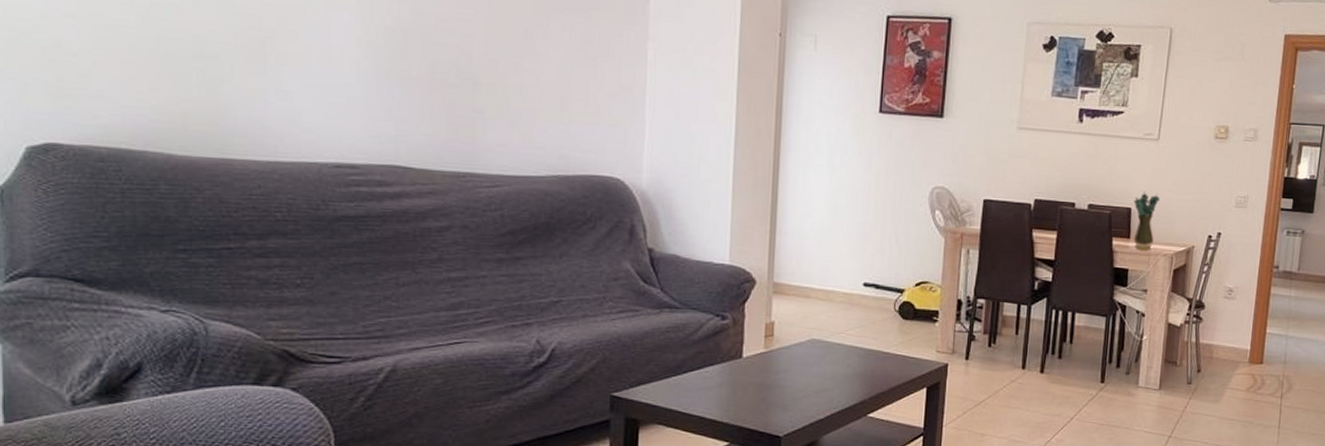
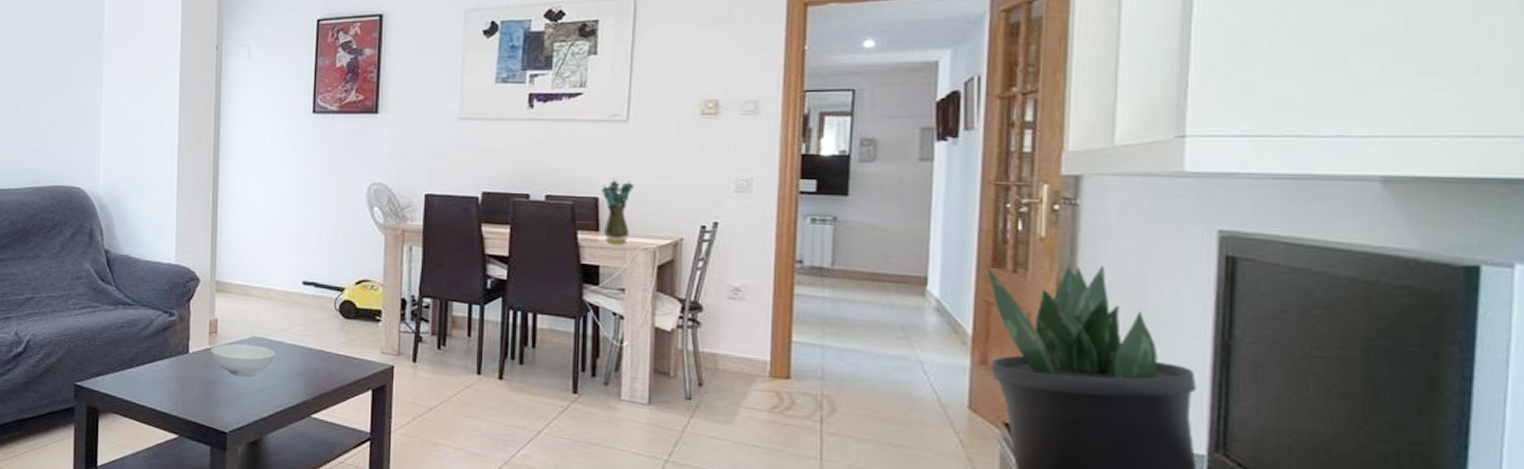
bowl: none [765,347,834,379] -> present [210,343,276,376]

